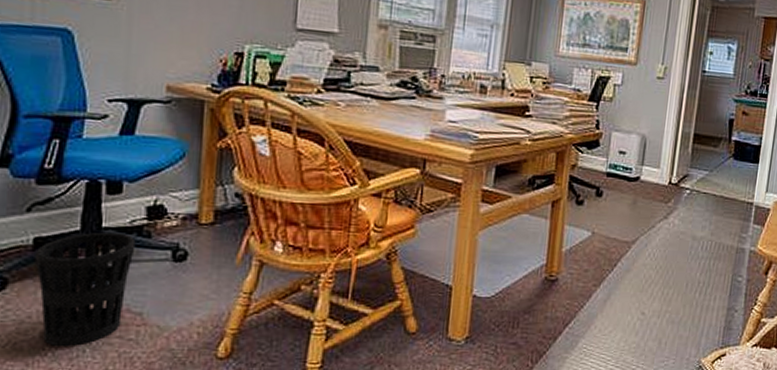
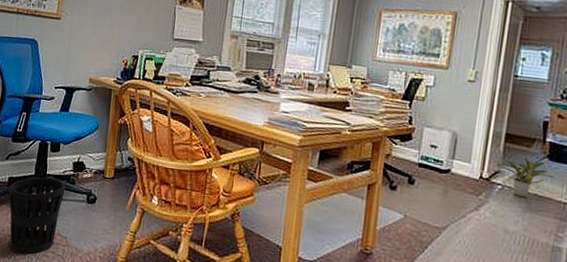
potted plant: none [685,158,741,201] -> present [497,157,557,198]

